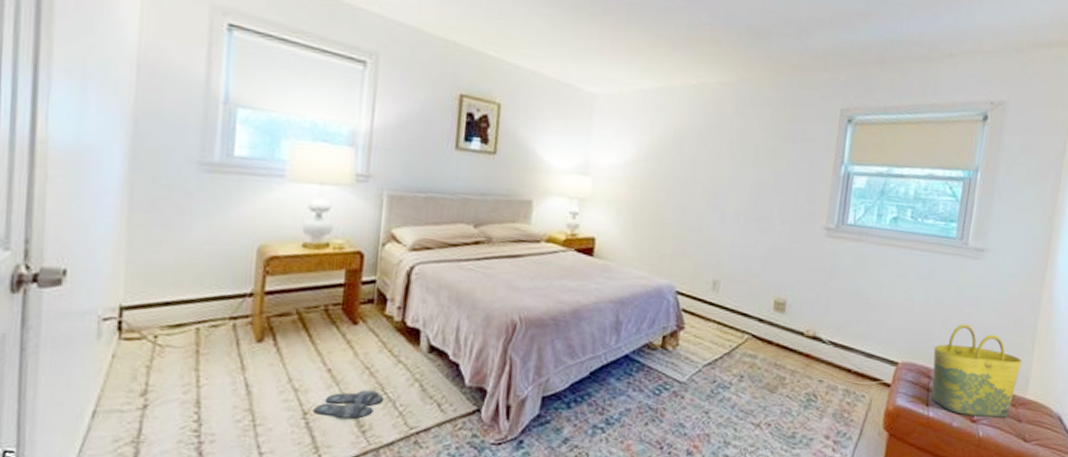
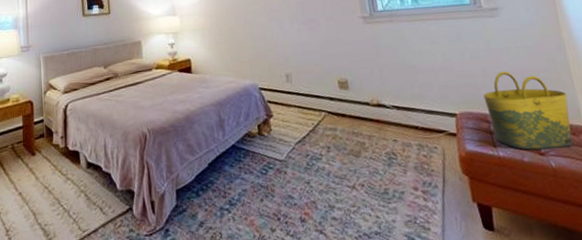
slippers: present [314,390,383,420] -> none [13,205,60,231]

